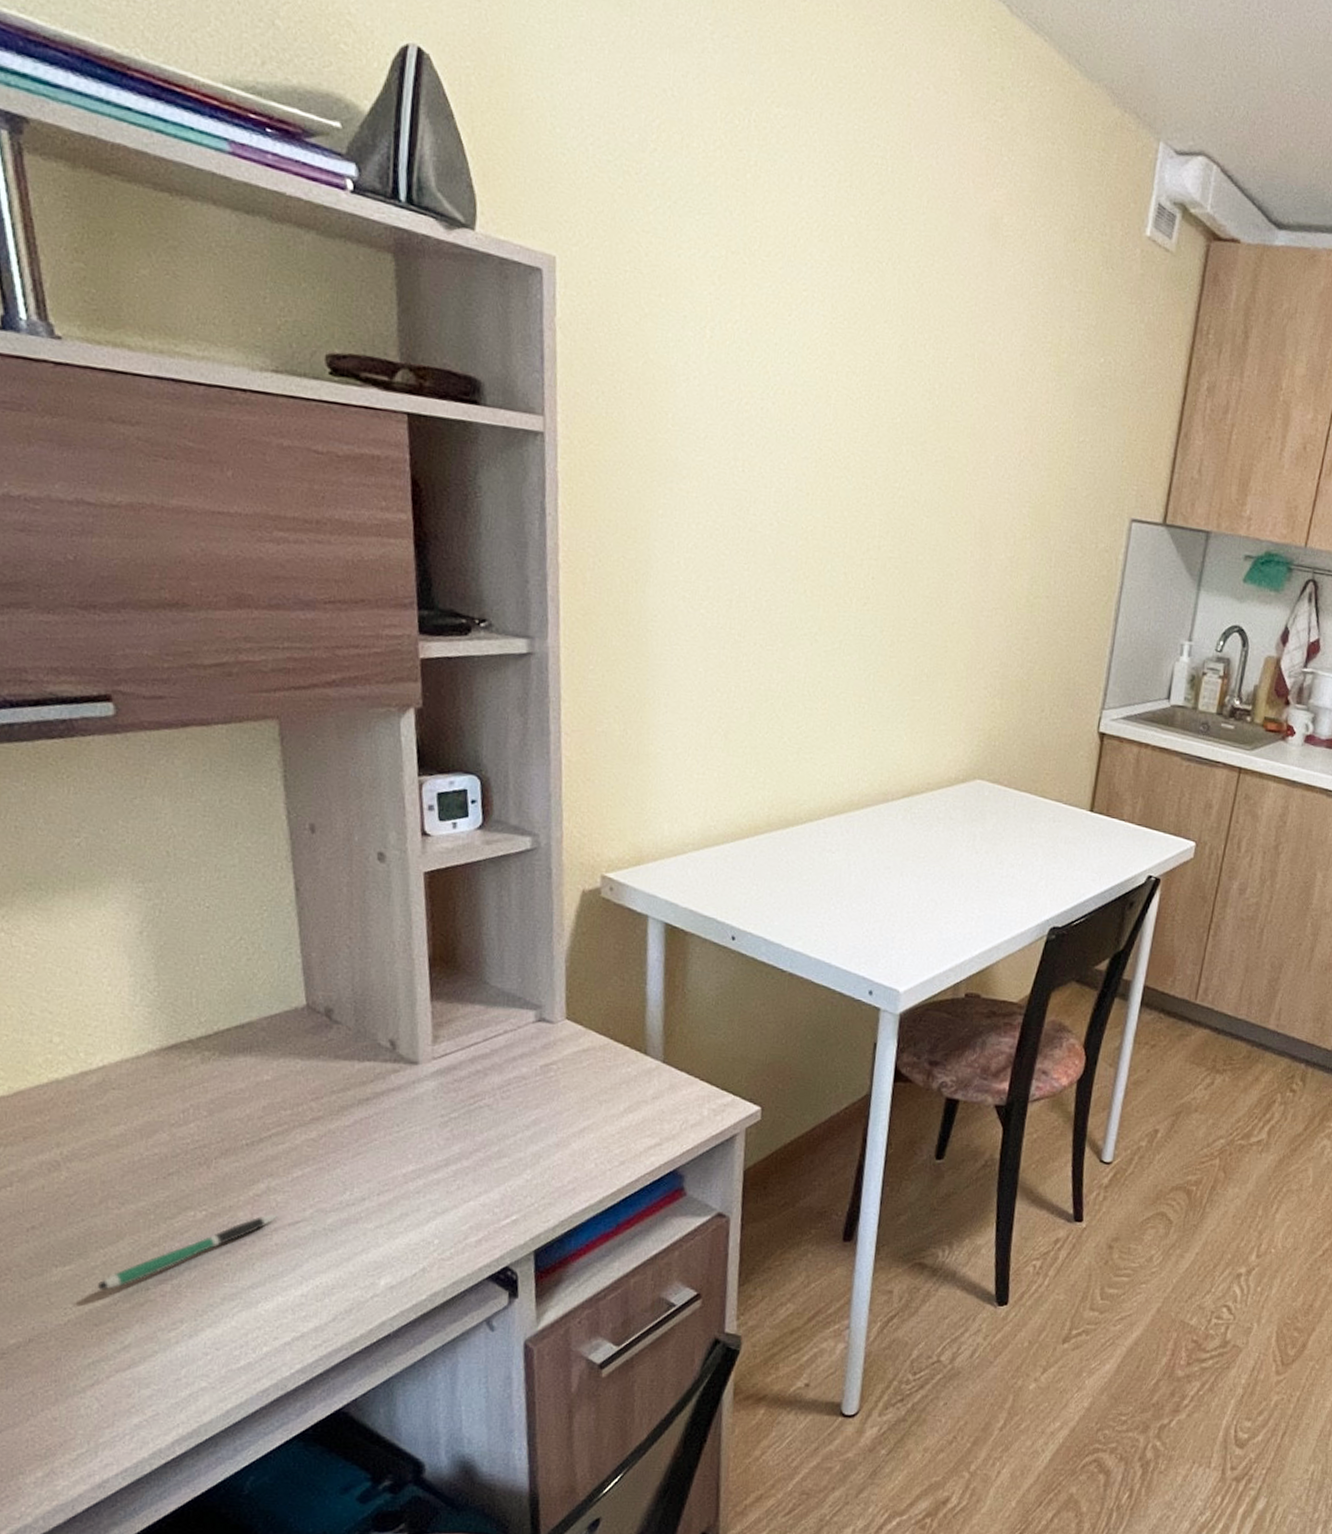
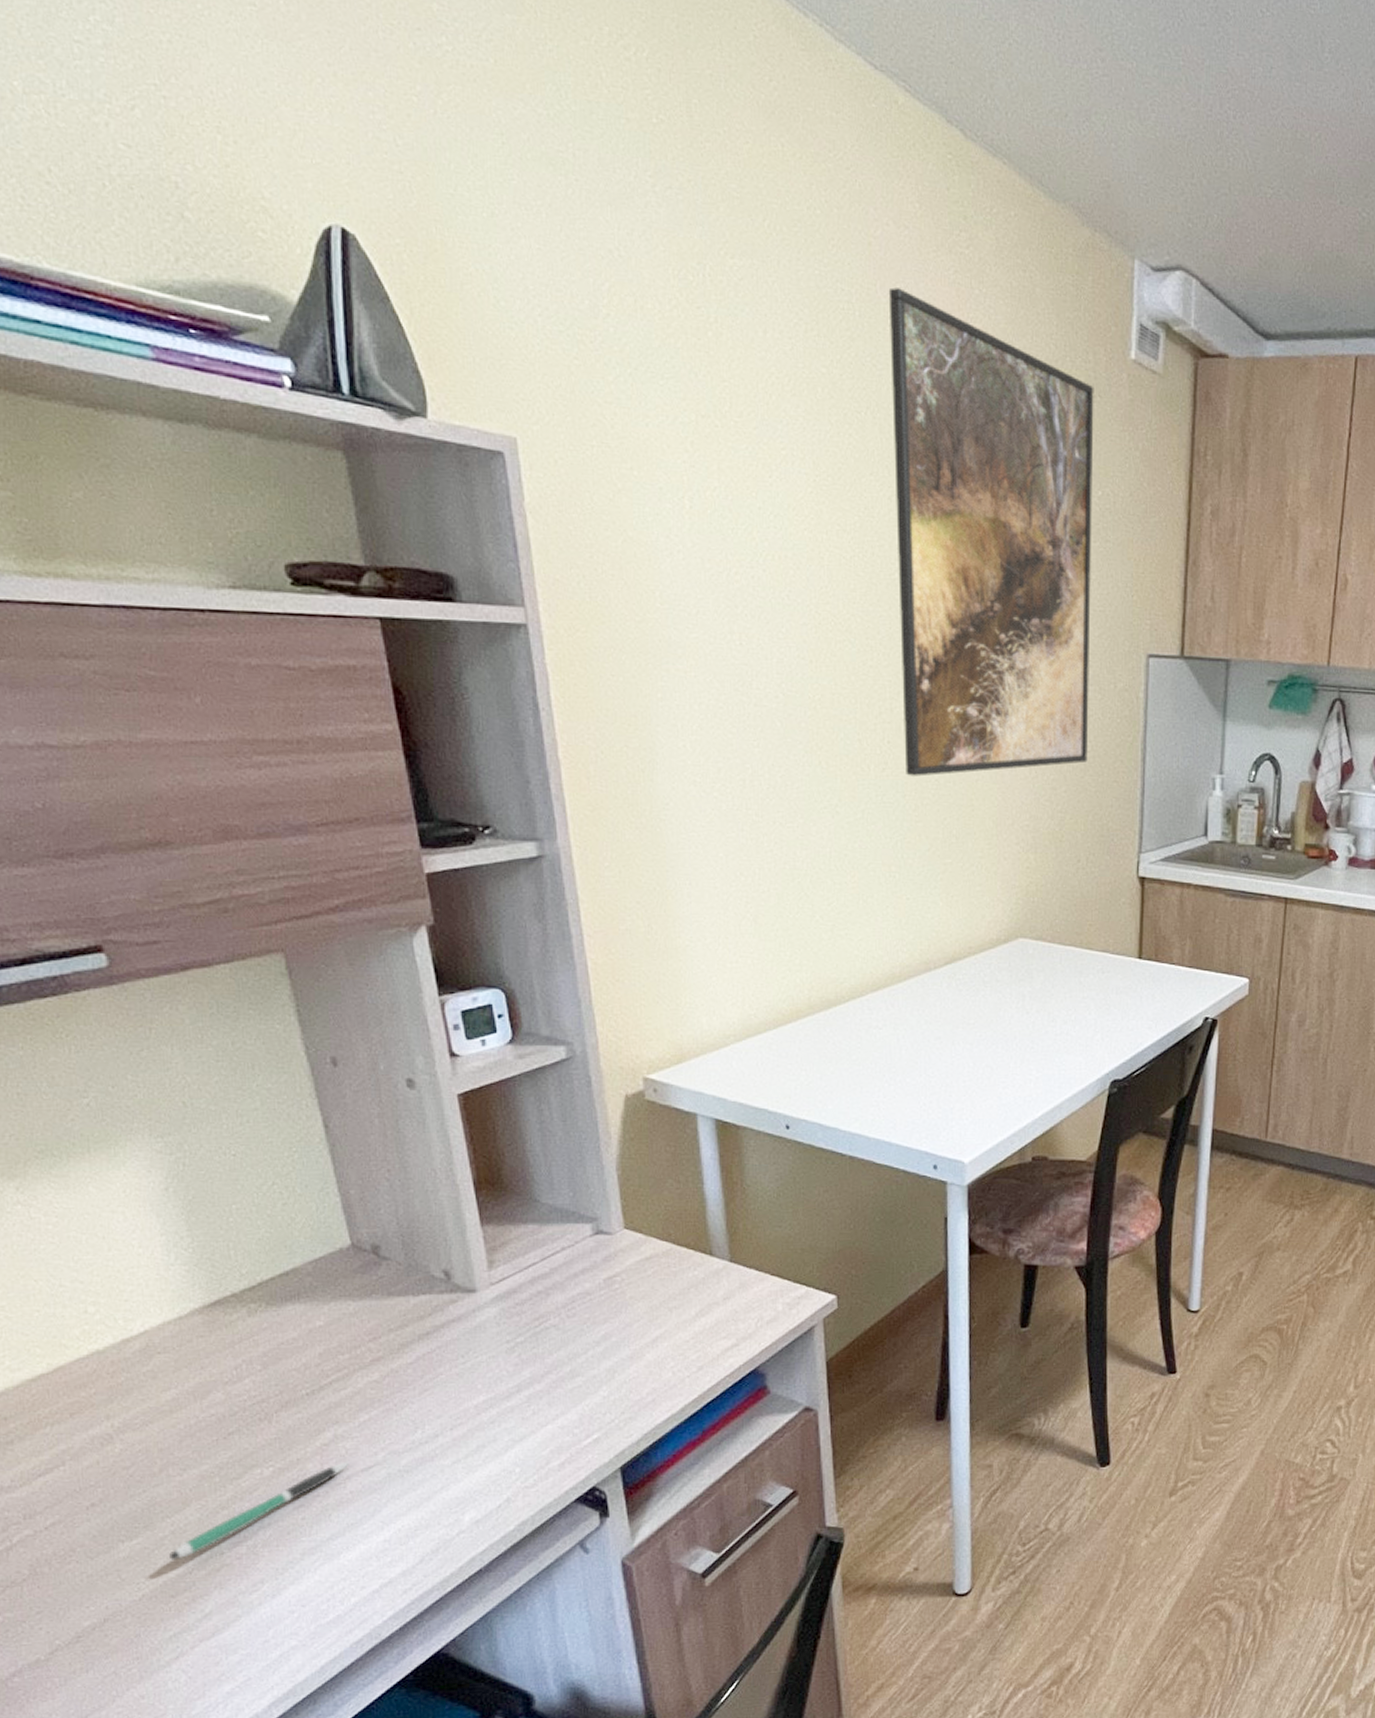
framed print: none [886,148,1108,617] -> present [888,287,1094,777]

